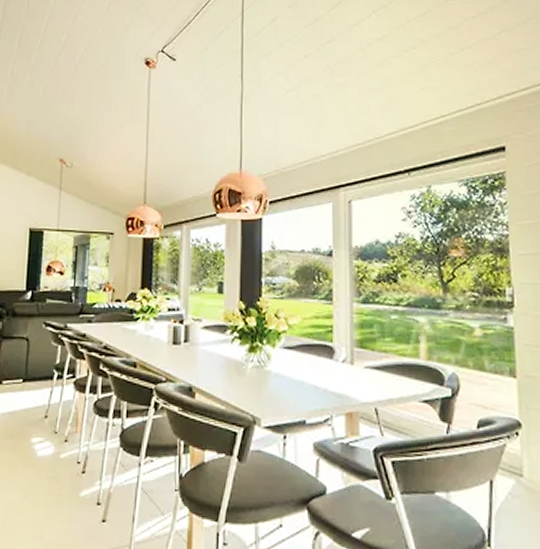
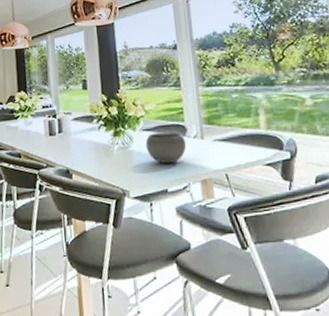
bowl: none [285,352,333,391] -> present [145,132,187,164]

